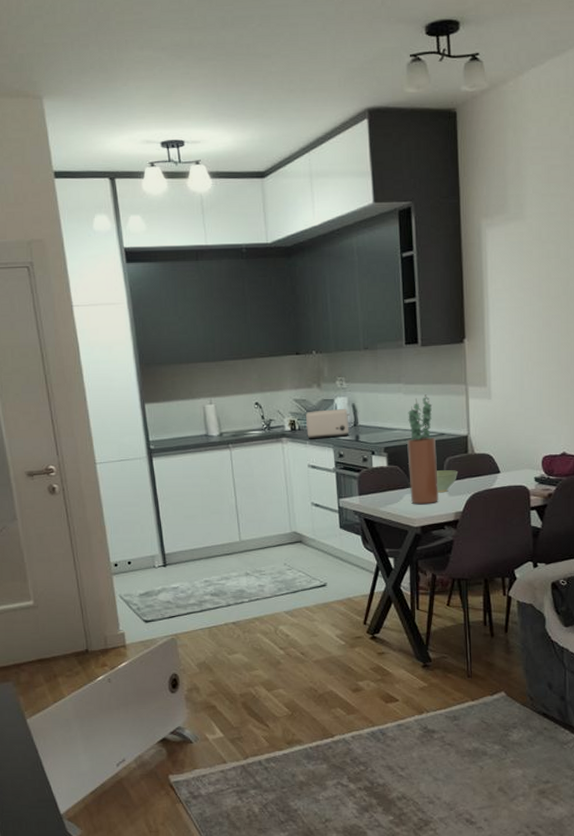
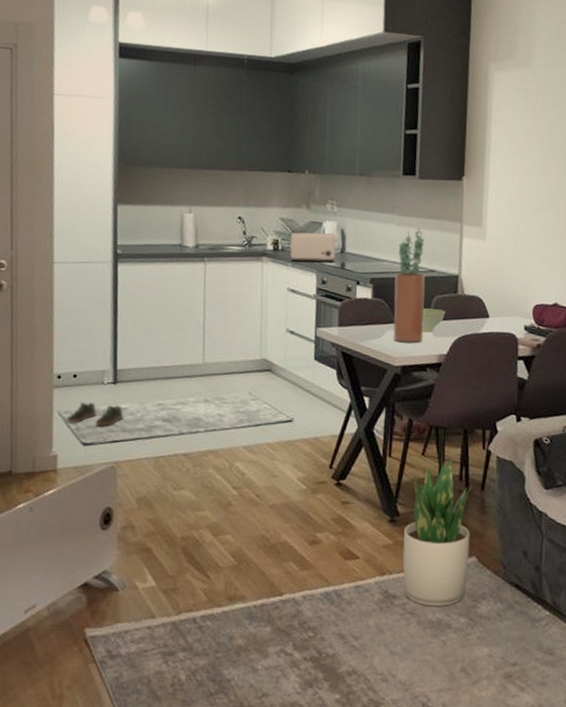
shoe: none [127,584,176,605] -> present [66,402,124,426]
planter: none [437,606,498,738] -> present [402,458,472,607]

